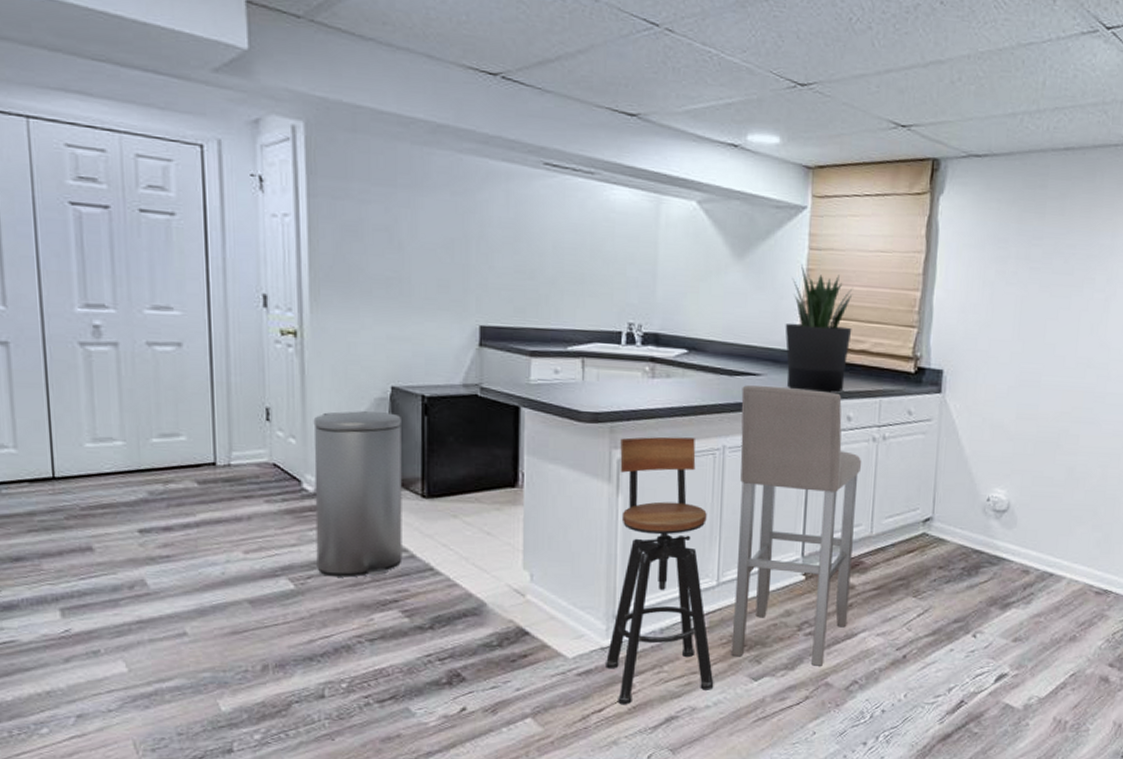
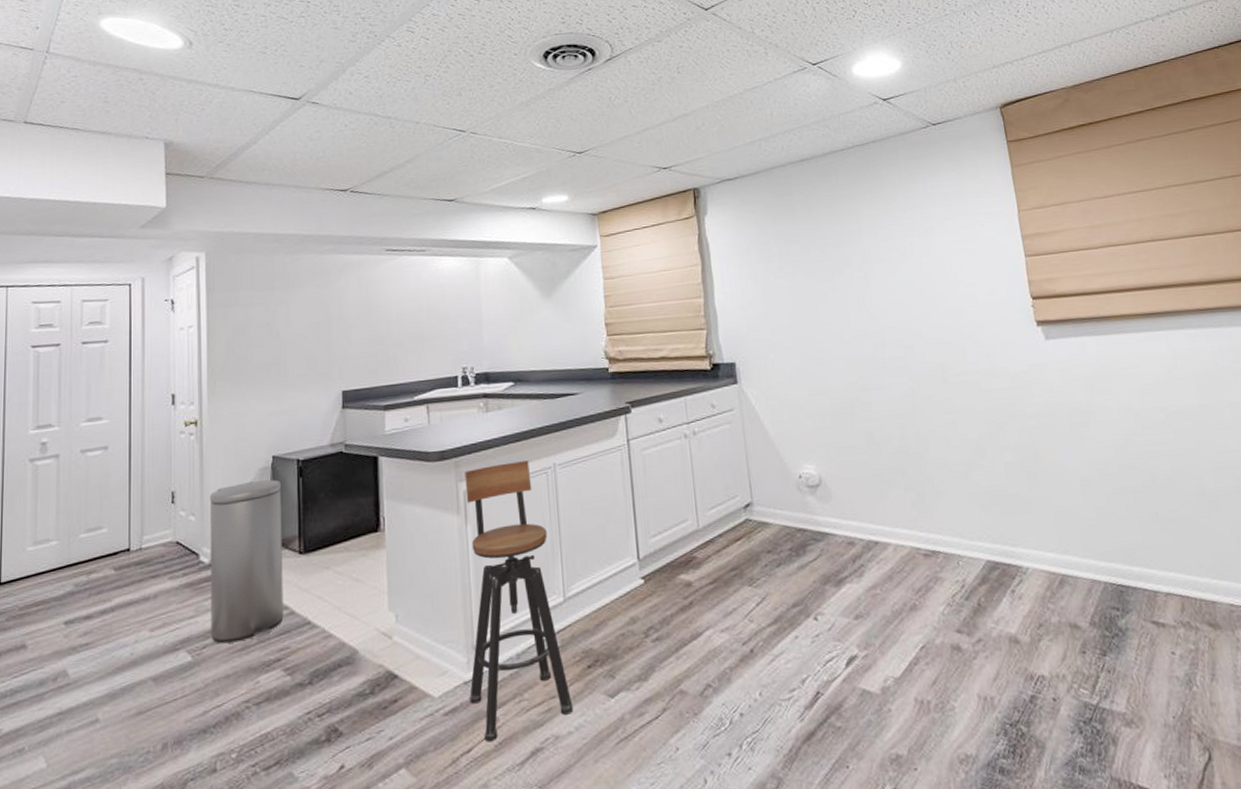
bar stool: present [731,385,862,666] -> none [563,398,691,674]
planter: present [785,264,853,394] -> none [593,293,652,403]

